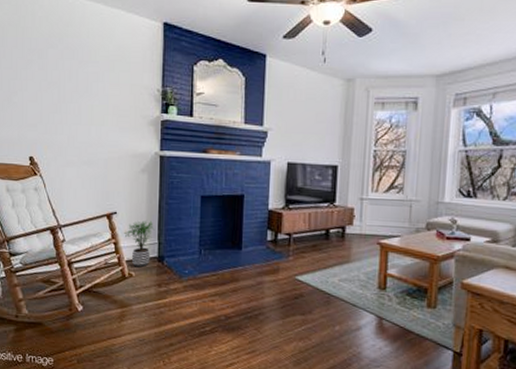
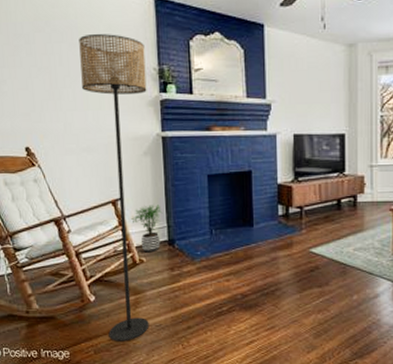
floor lamp: none [87,54,150,353] -> present [79,34,149,341]

